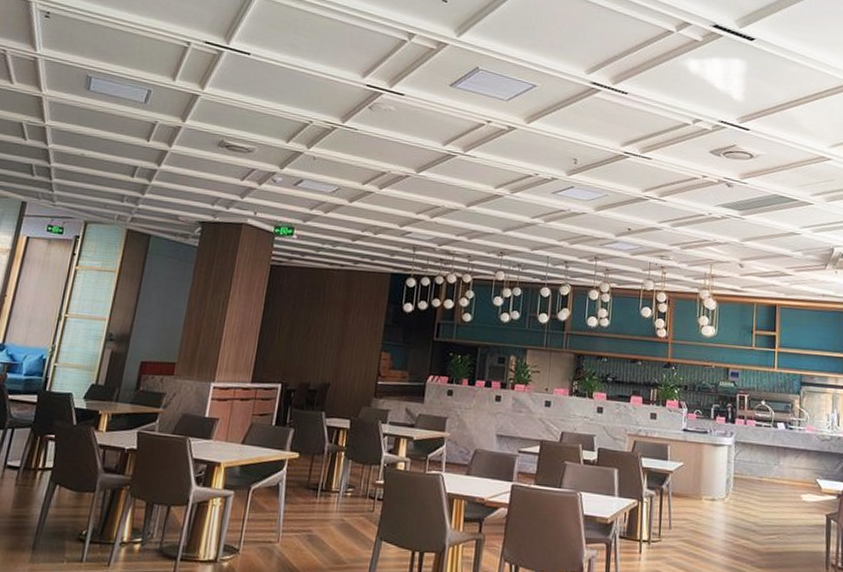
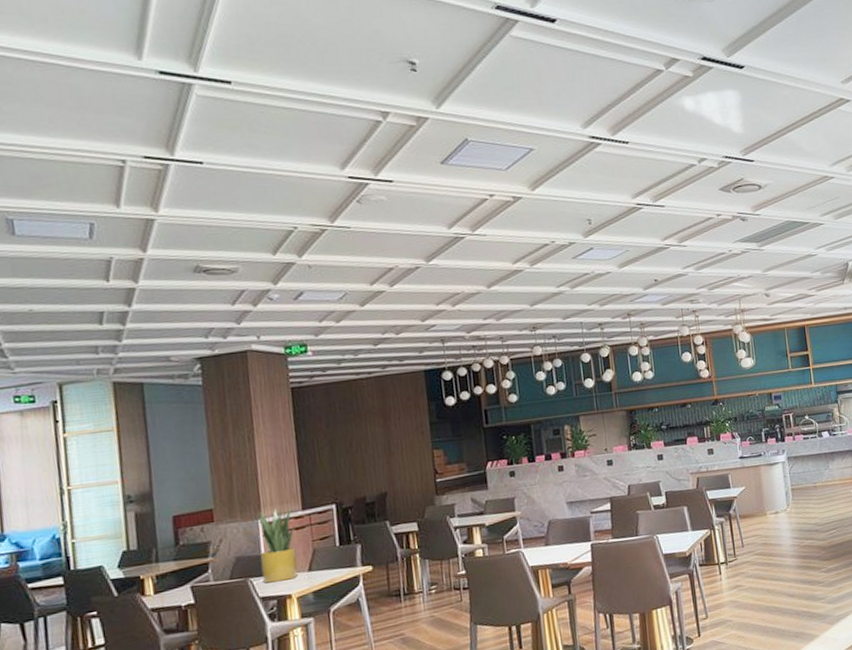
planter: none [200,375,243,448] -> present [256,507,298,584]

